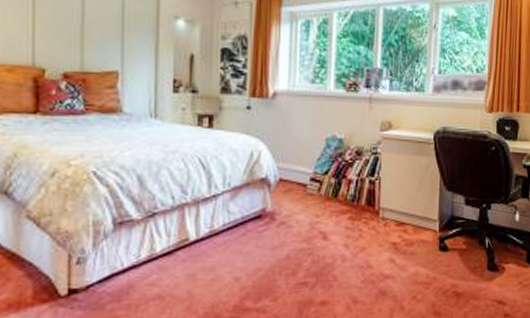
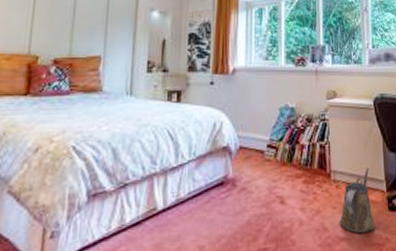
watering can: none [384,205,423,272] -> present [339,167,375,234]

